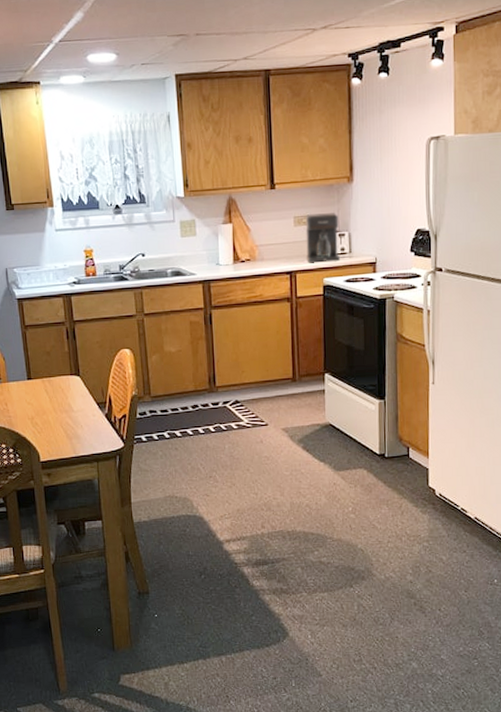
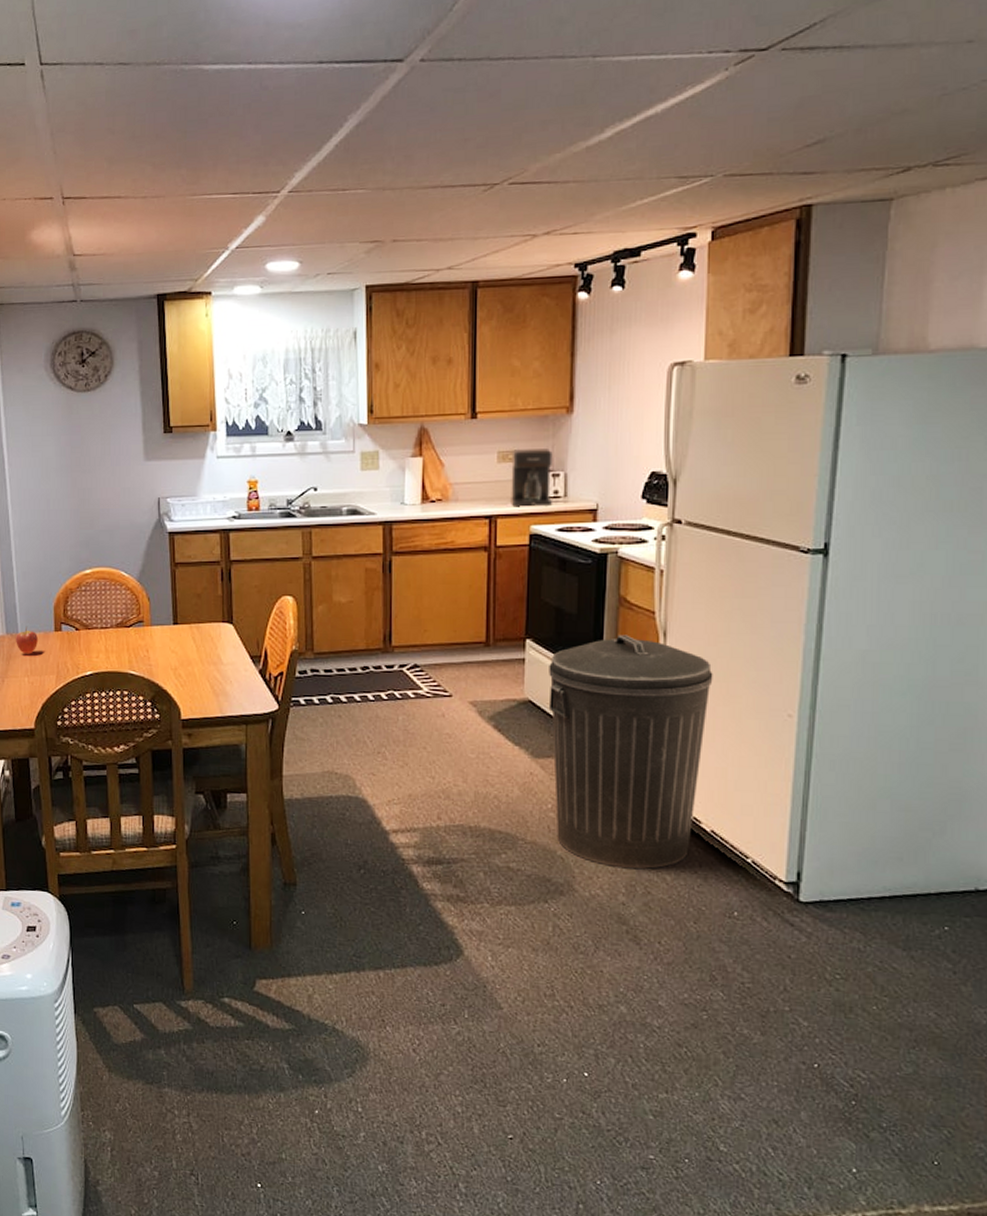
trash can: none [344,365,472,554] -> present [548,634,713,869]

